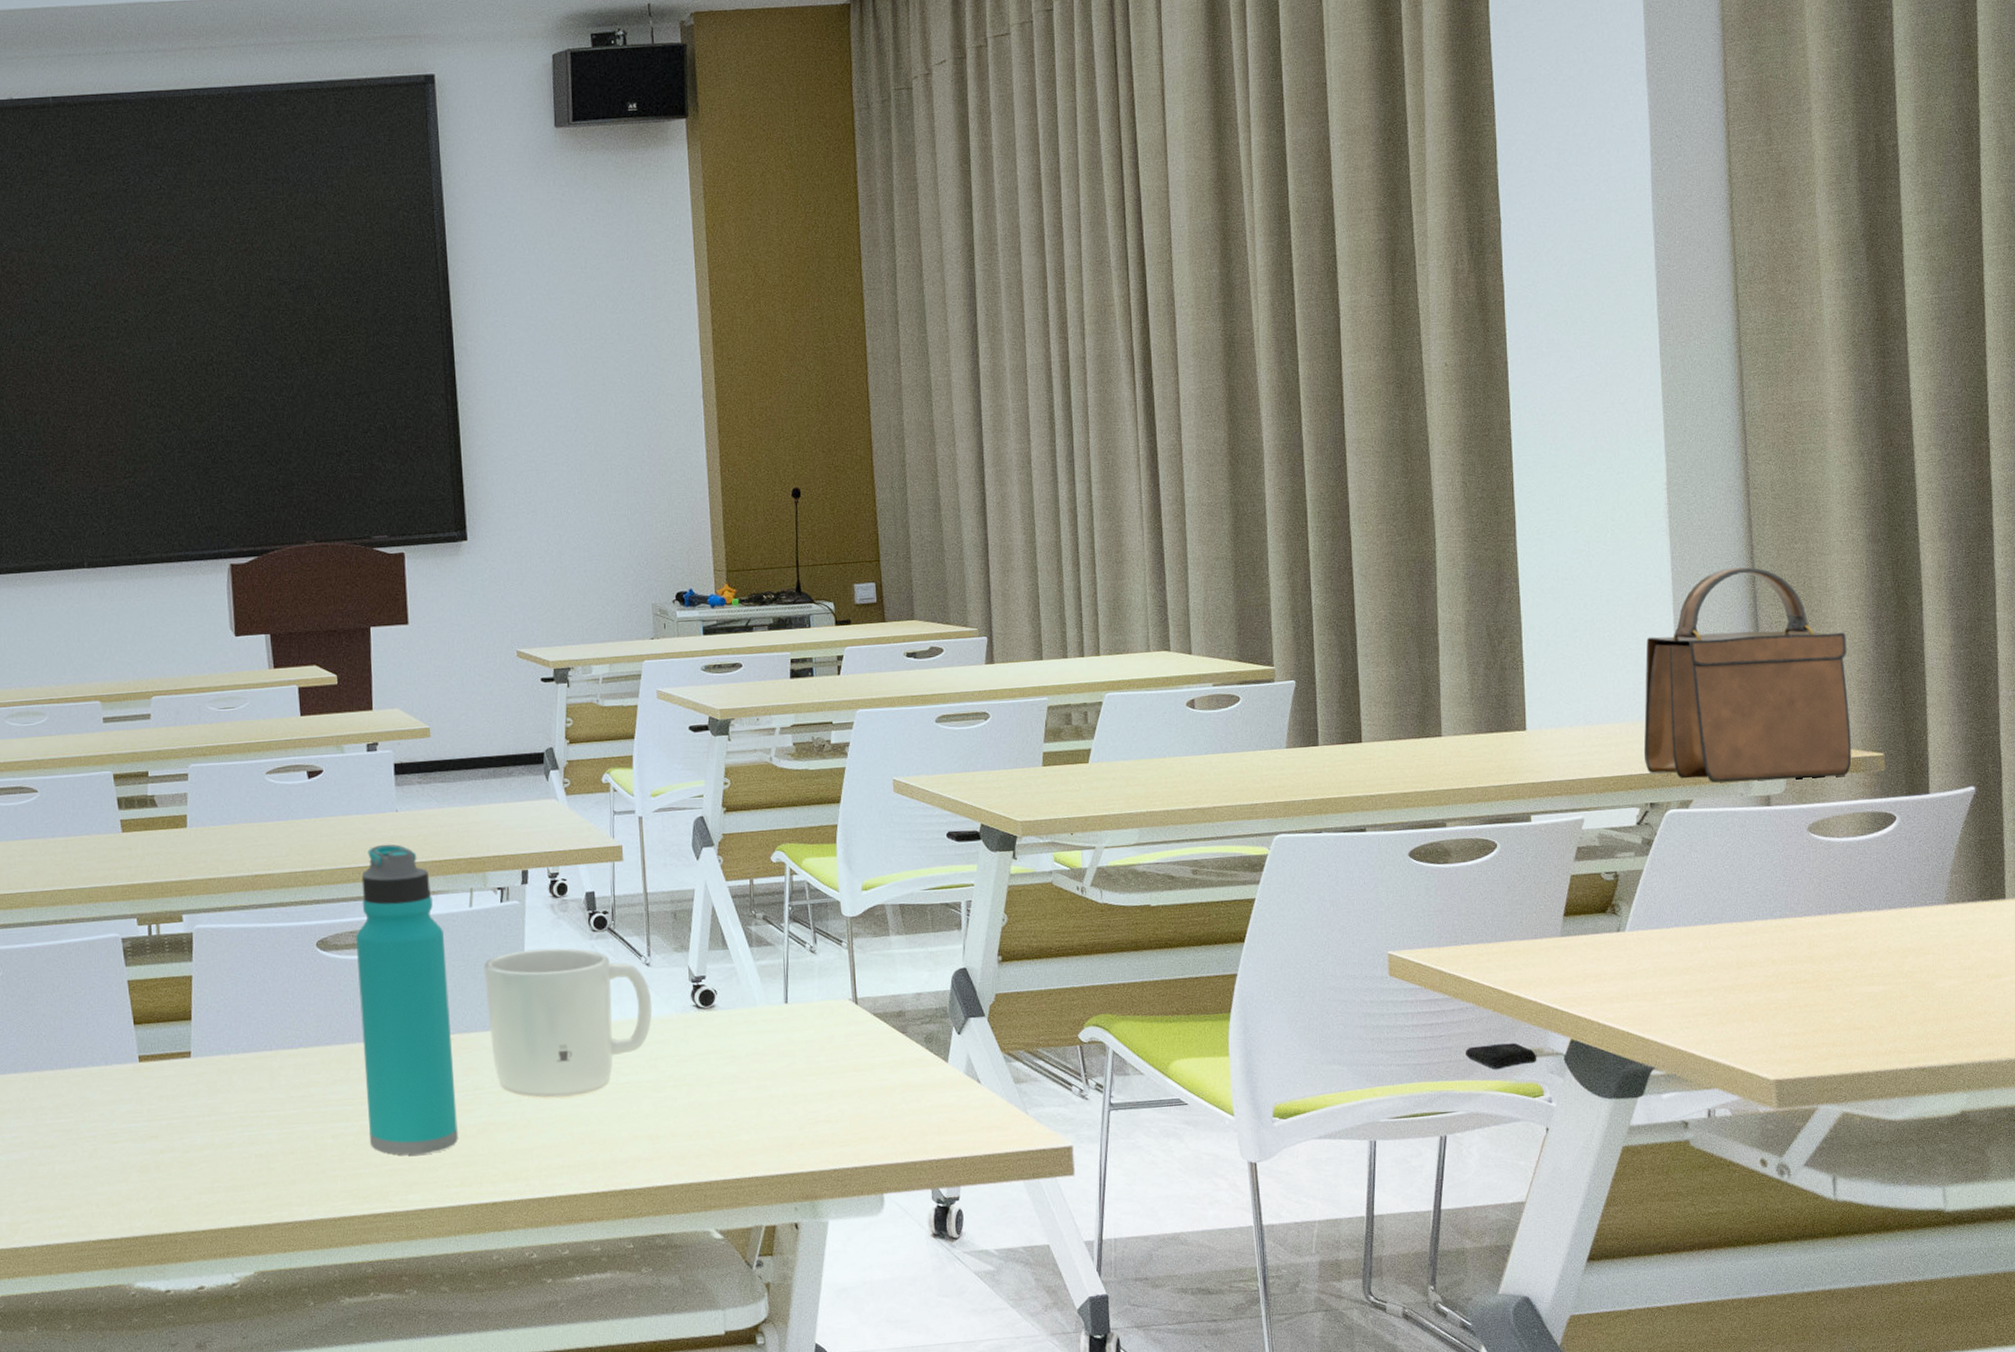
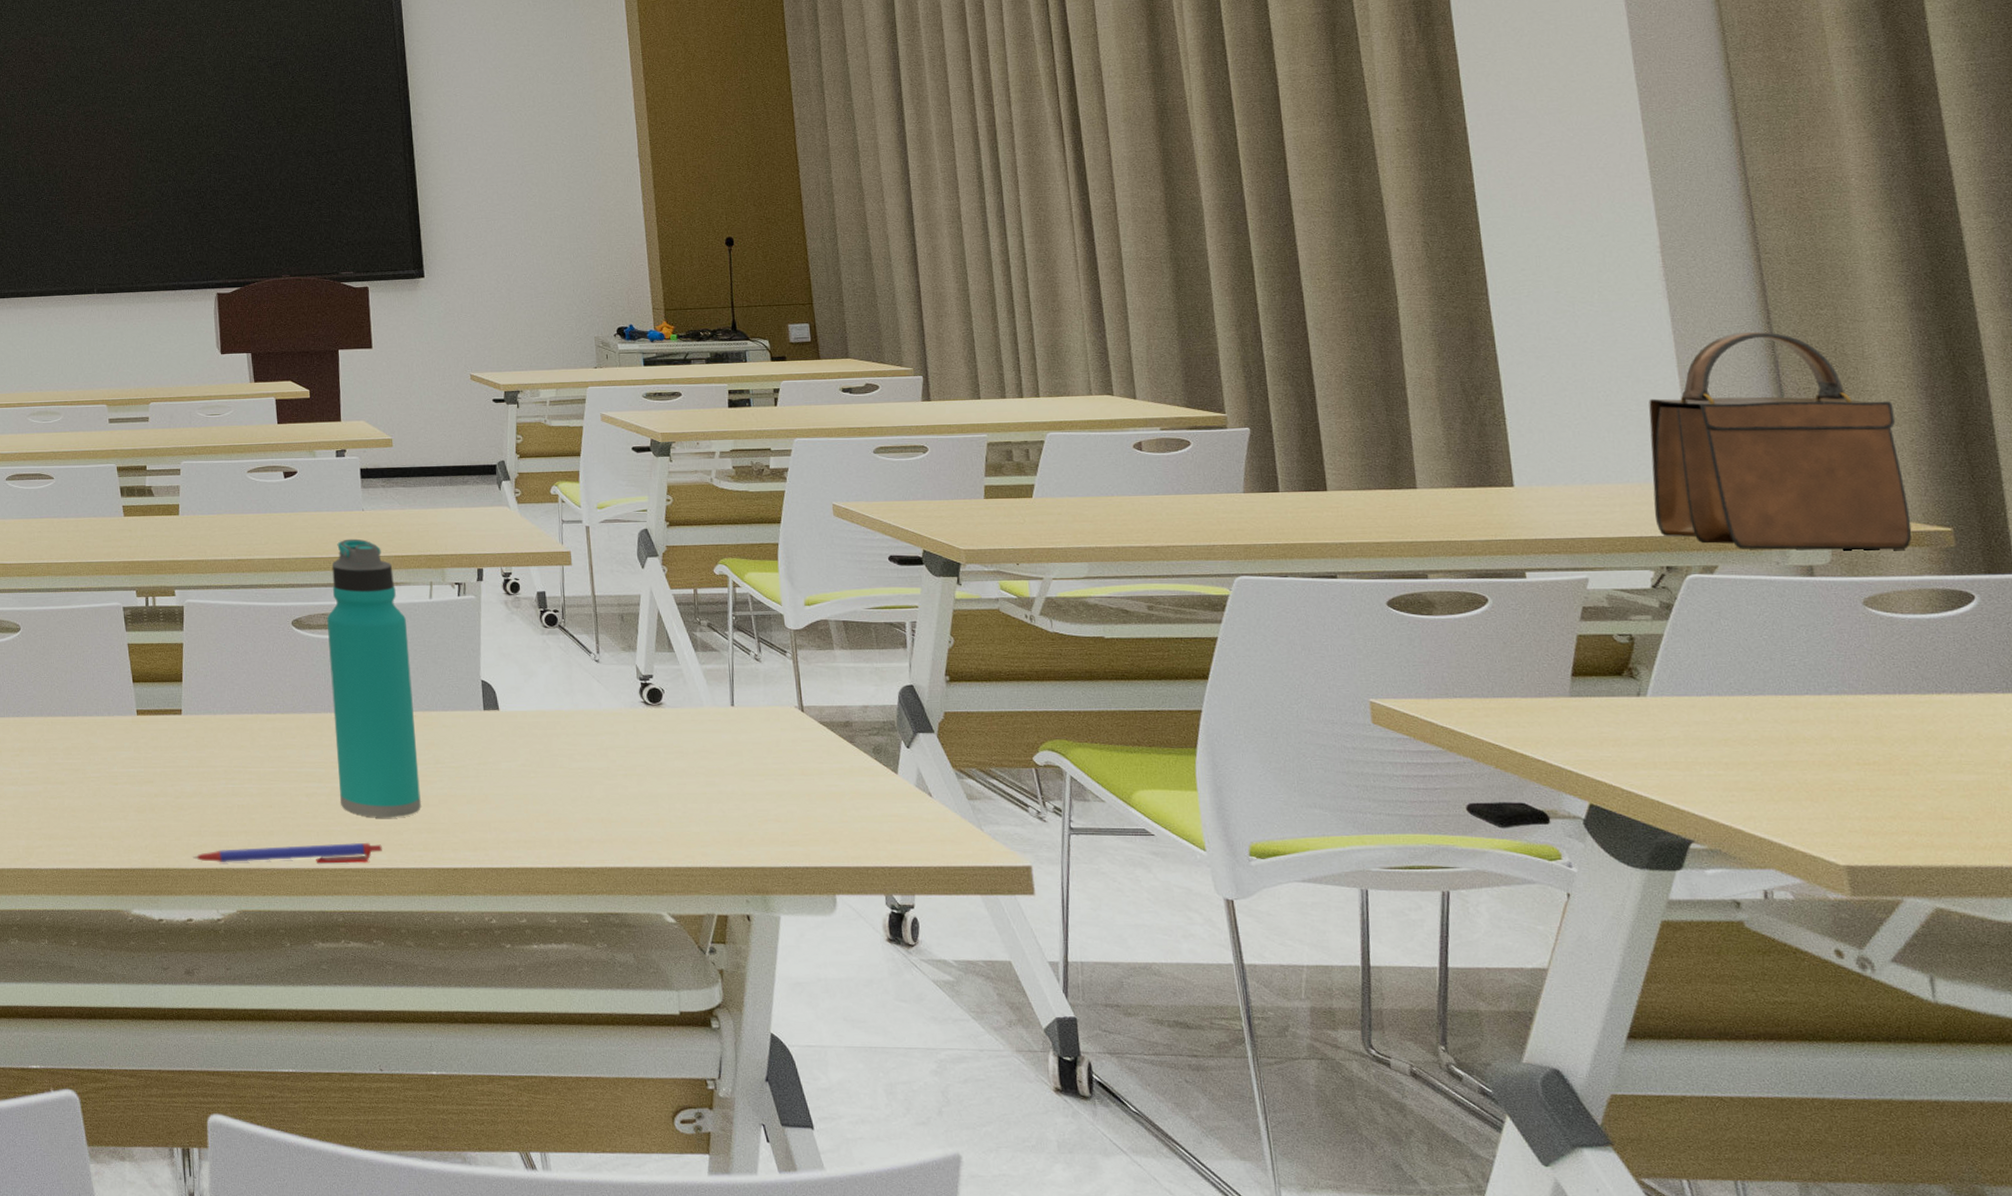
pen: none [204,1183,416,1221] -> present [193,842,382,864]
mug: present [484,948,653,1098] -> none [443,640,602,777]

